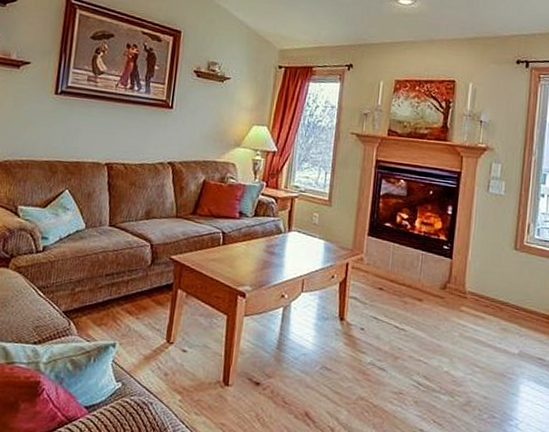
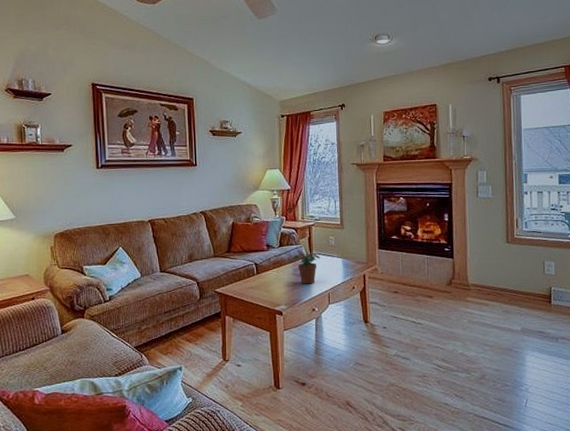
potted plant: none [268,228,300,266] -> present [293,254,320,284]

